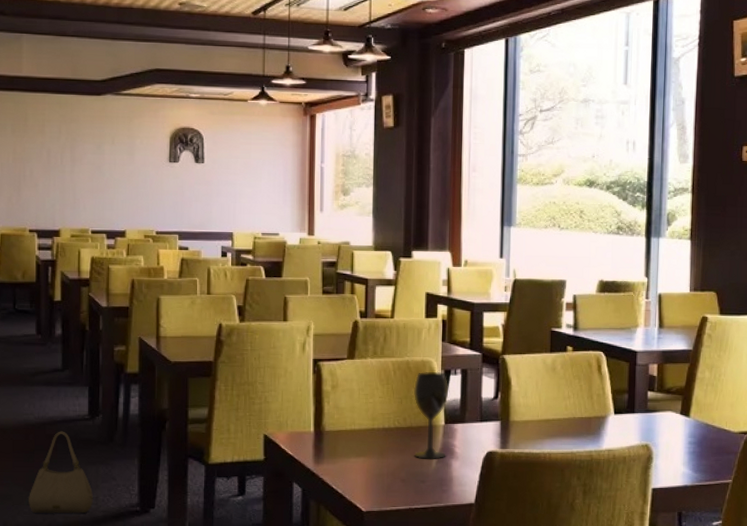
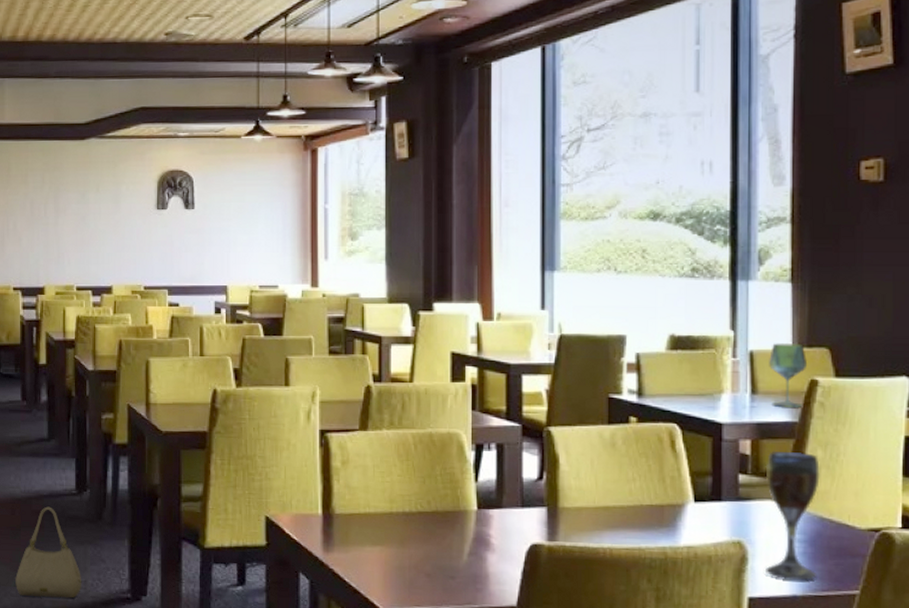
wine glass: present [413,371,449,459] -> none [438,446,482,551]
cup: none [664,372,707,473] -> present [764,450,820,580]
wine glass: none [672,288,701,339] -> present [769,343,808,409]

